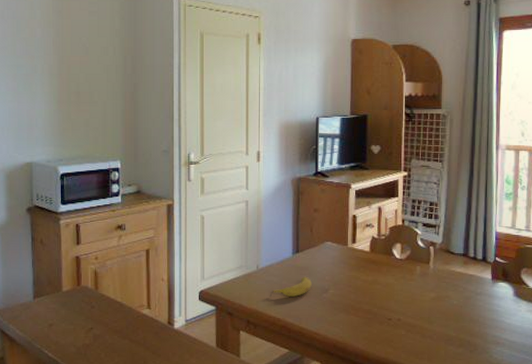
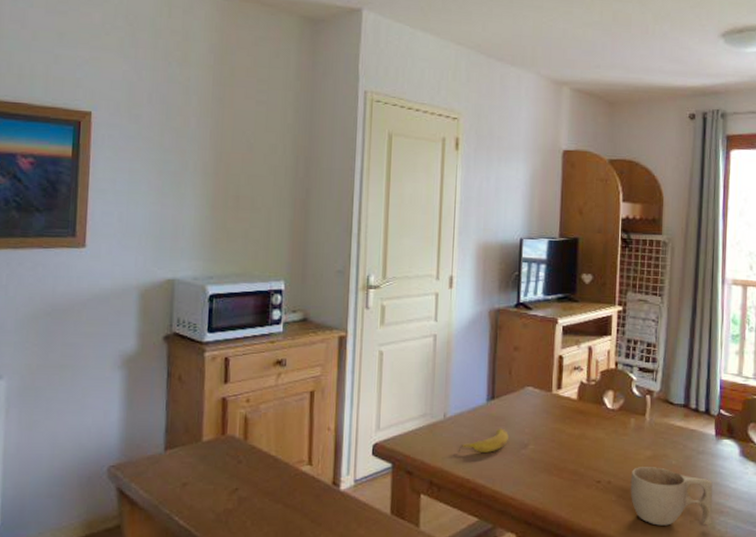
cup: none [417,306,490,355] -> present [630,467,713,526]

